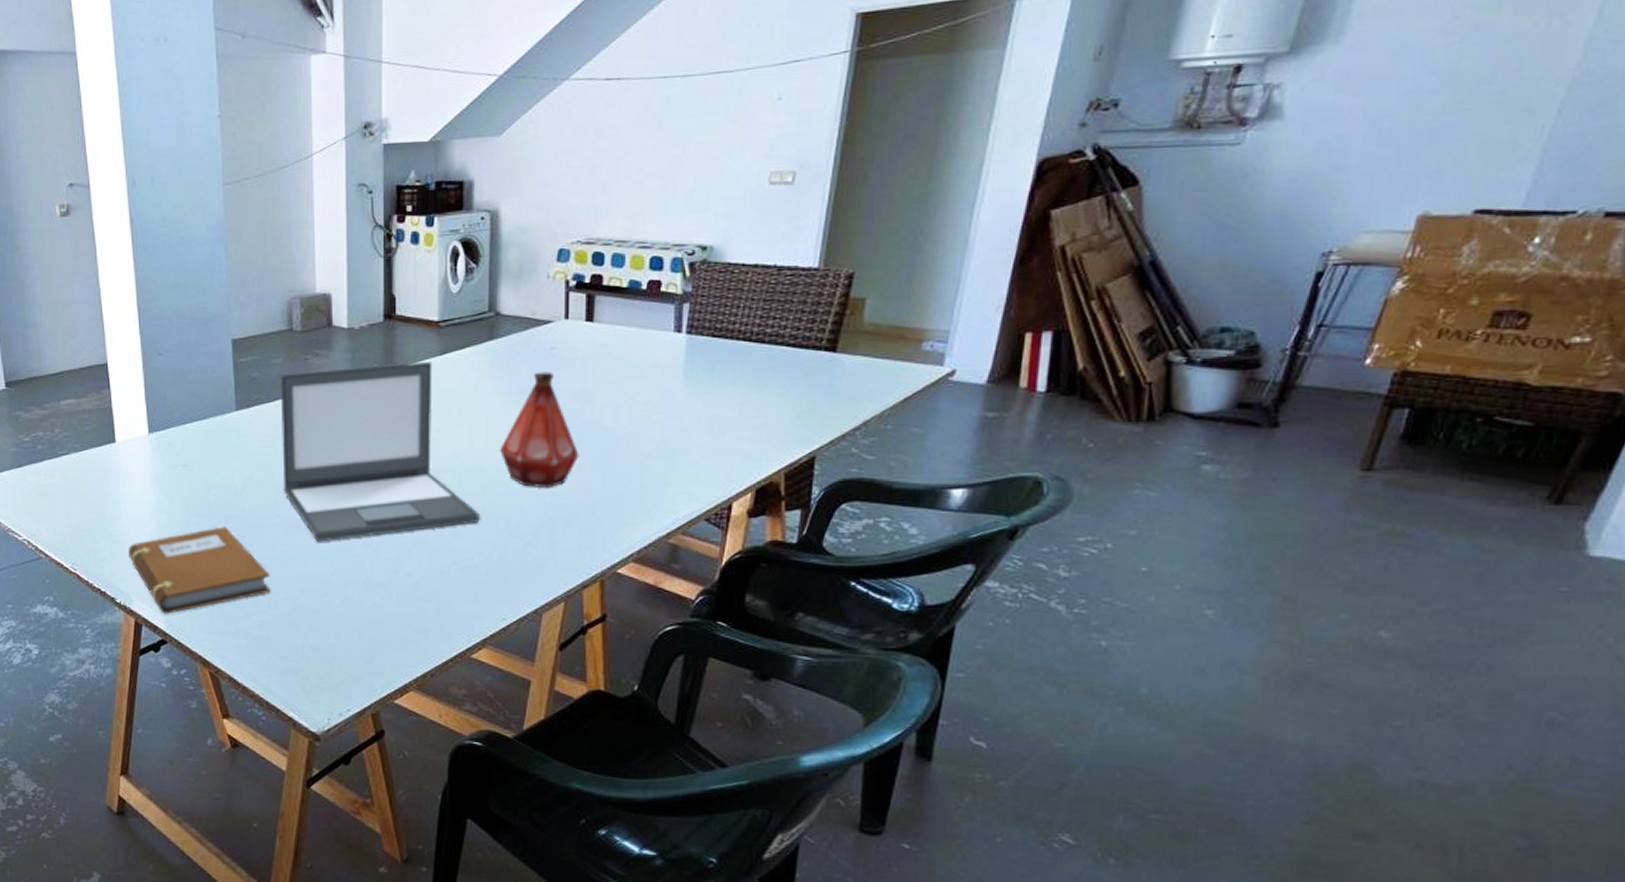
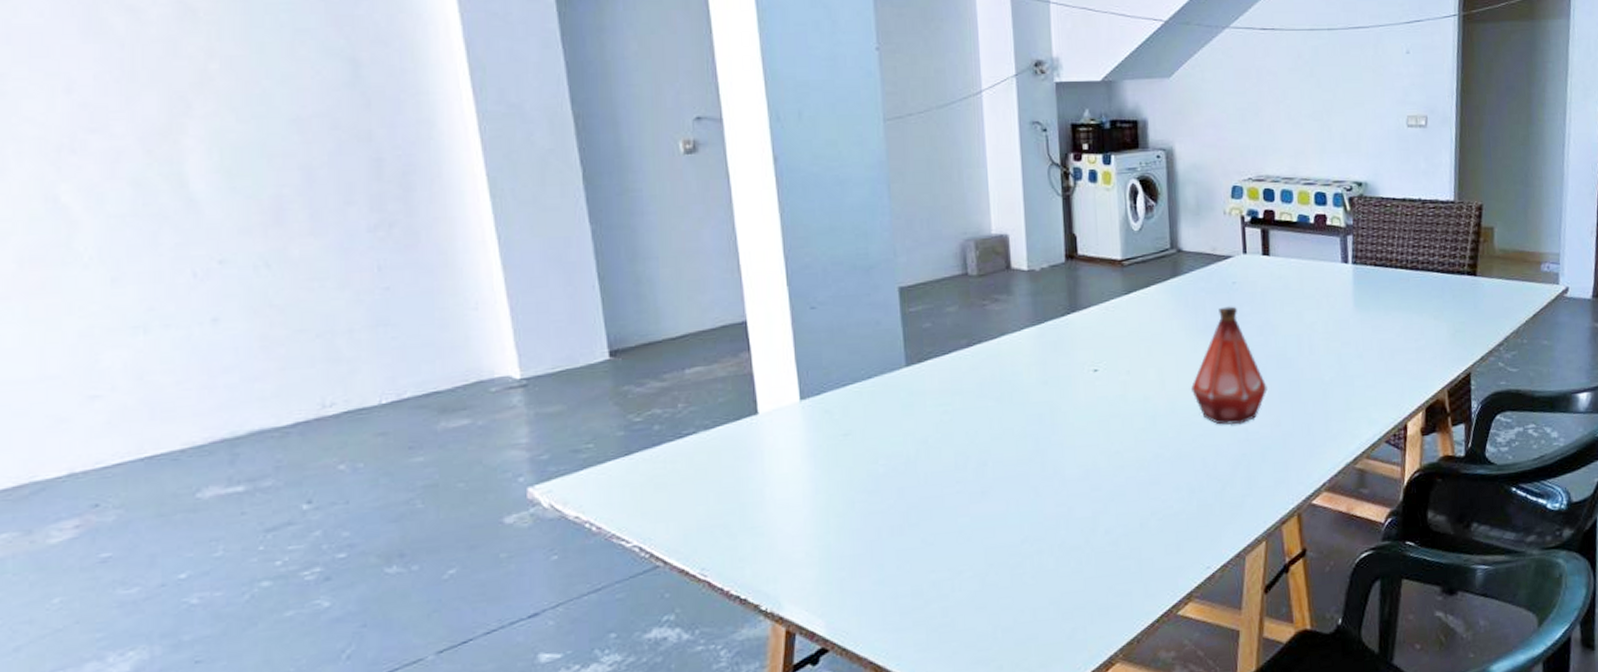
notebook: present [128,526,271,614] -> none [776,501,954,616]
laptop: present [280,361,480,542] -> none [955,301,1177,507]

